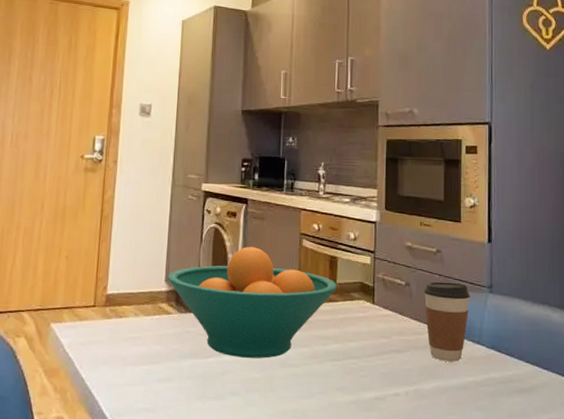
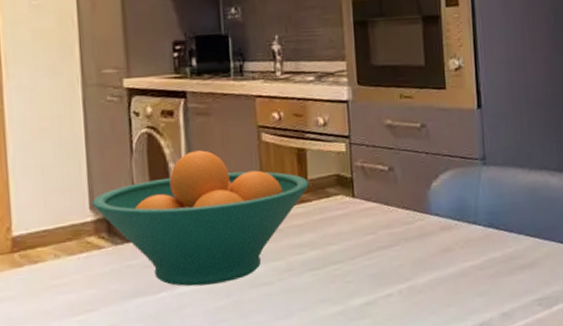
coffee cup: present [423,281,470,362] -> none [409,159,462,250]

